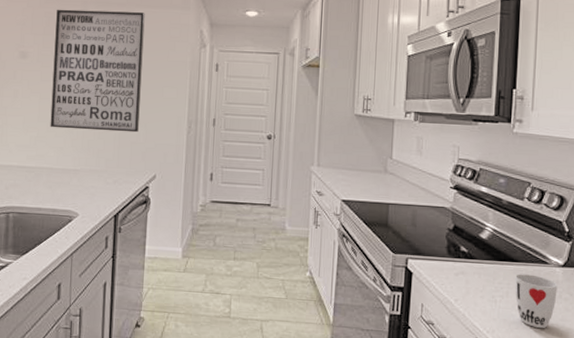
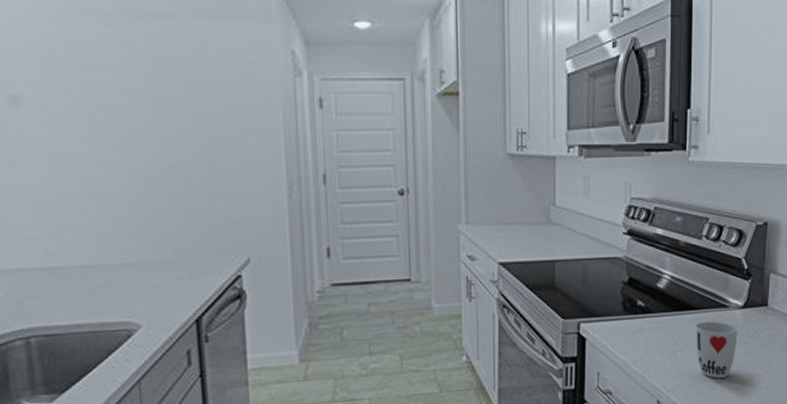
wall art: present [50,9,145,133] -> none [60,26,217,207]

